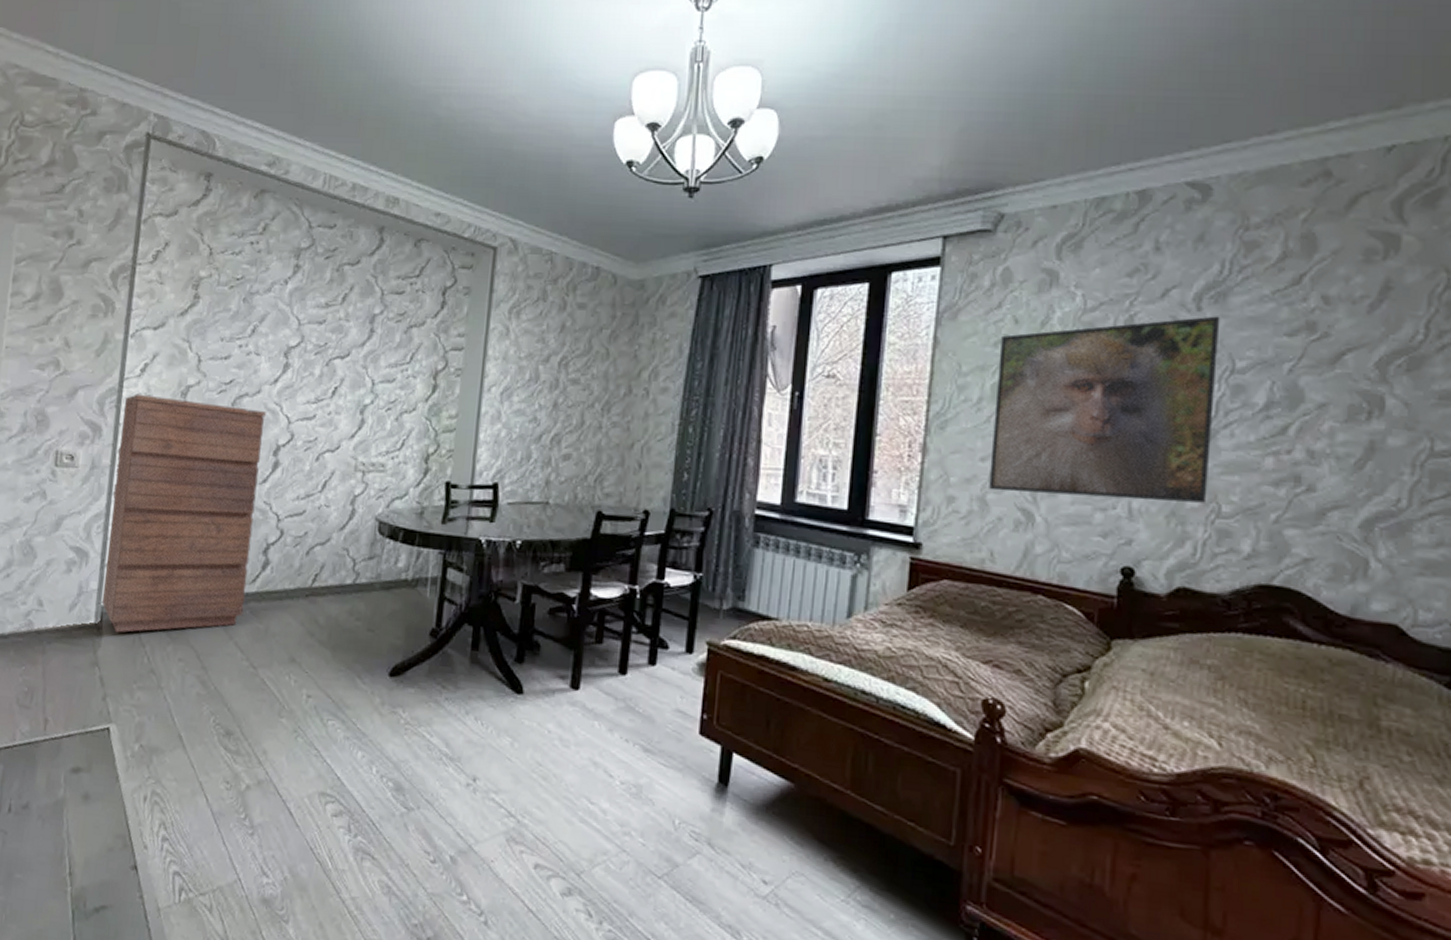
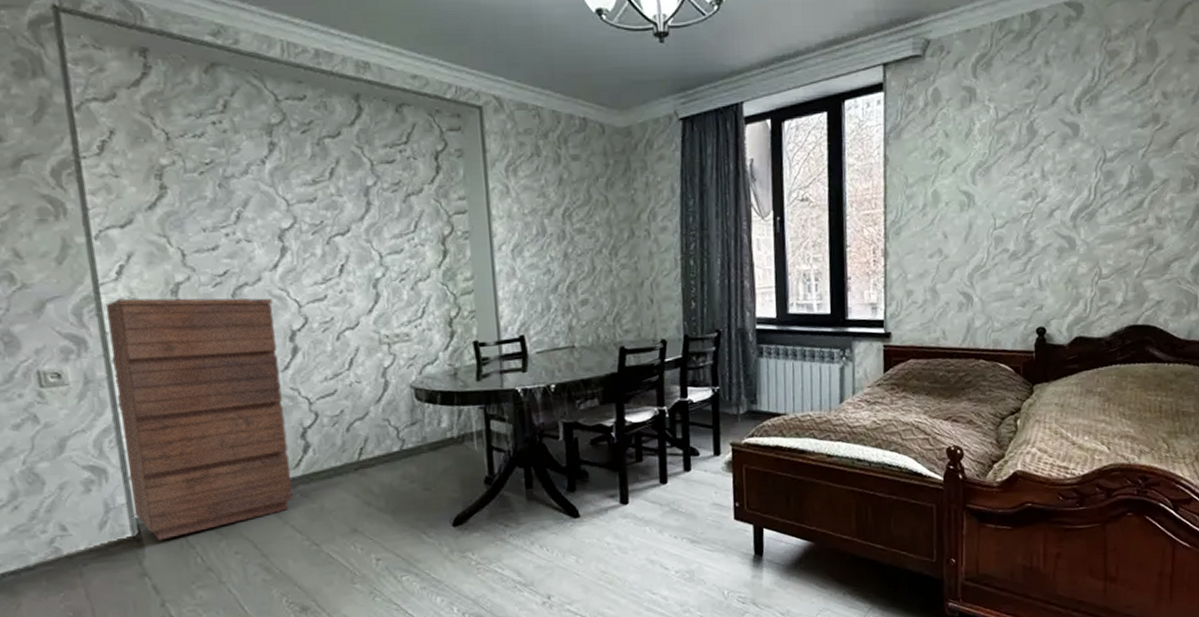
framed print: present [989,316,1220,503] -> none [936,116,1095,281]

